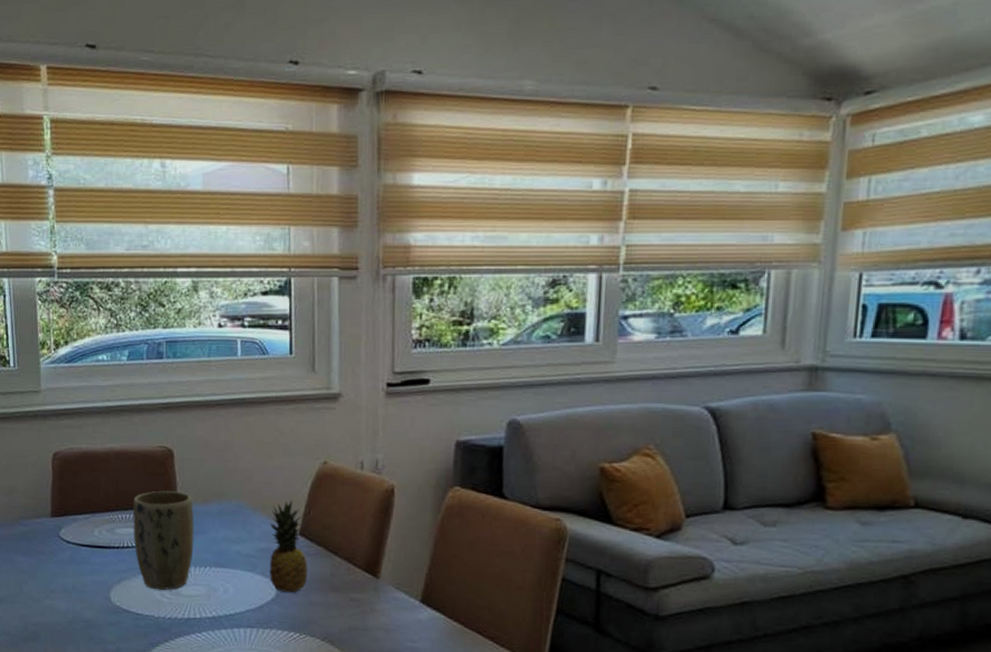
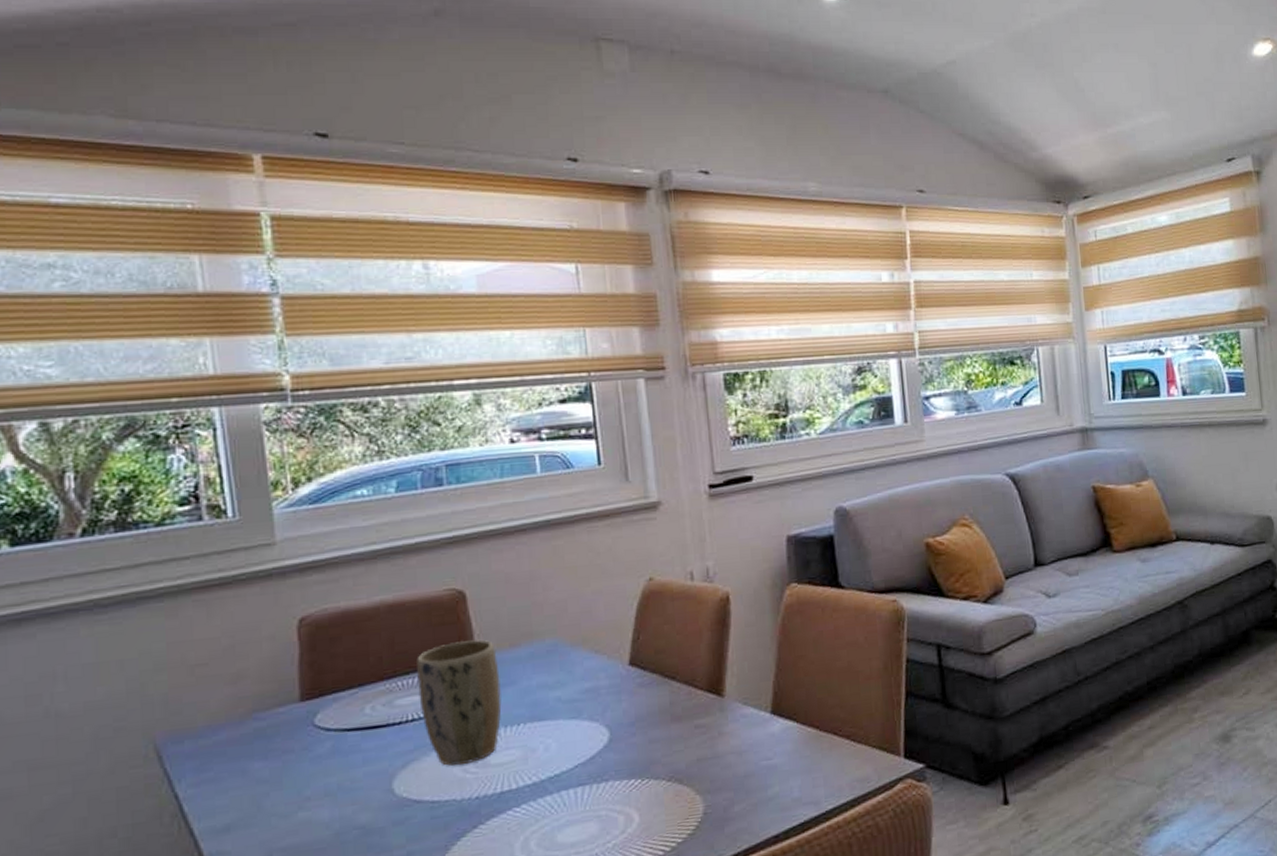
fruit: present [269,499,308,593] -> none [594,626,644,735]

